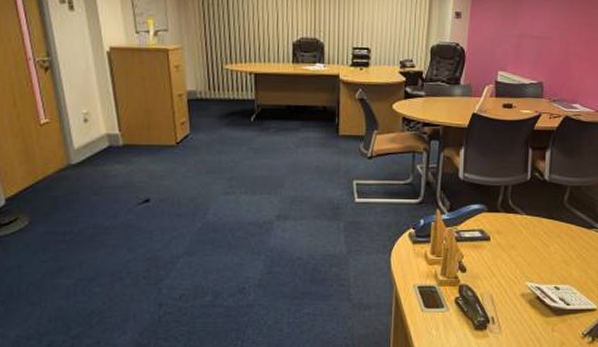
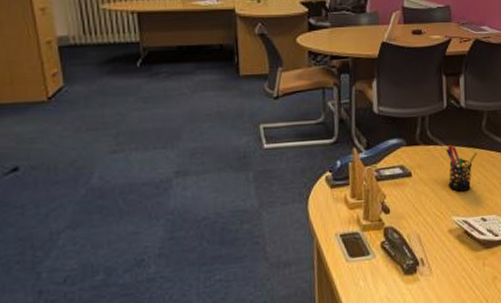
pen holder: none [525,214,557,259] -> present [446,144,478,192]

